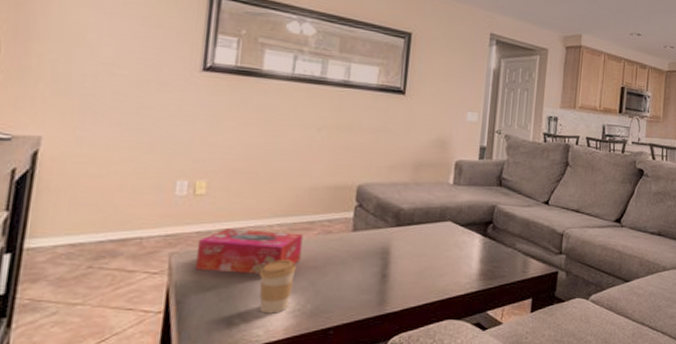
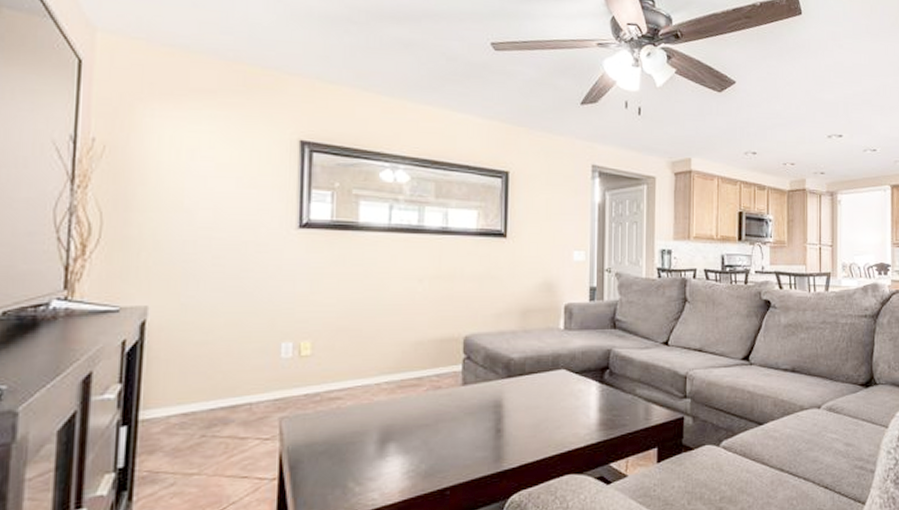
tissue box: present [195,229,303,275] -> none [305,389,412,436]
coffee cup: present [258,260,297,314] -> none [370,418,408,476]

